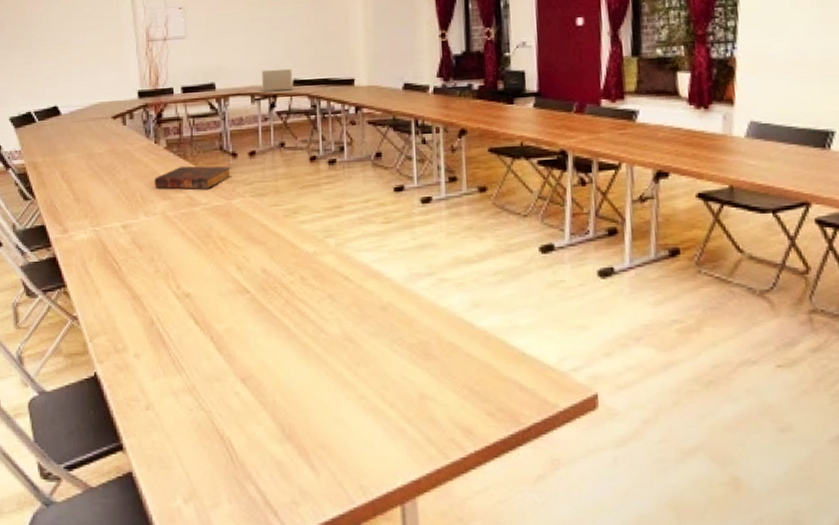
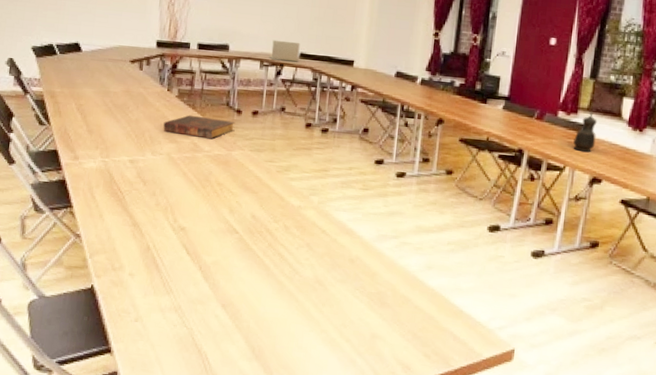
coffeepot: none [625,95,653,144] -> present [573,112,597,153]

